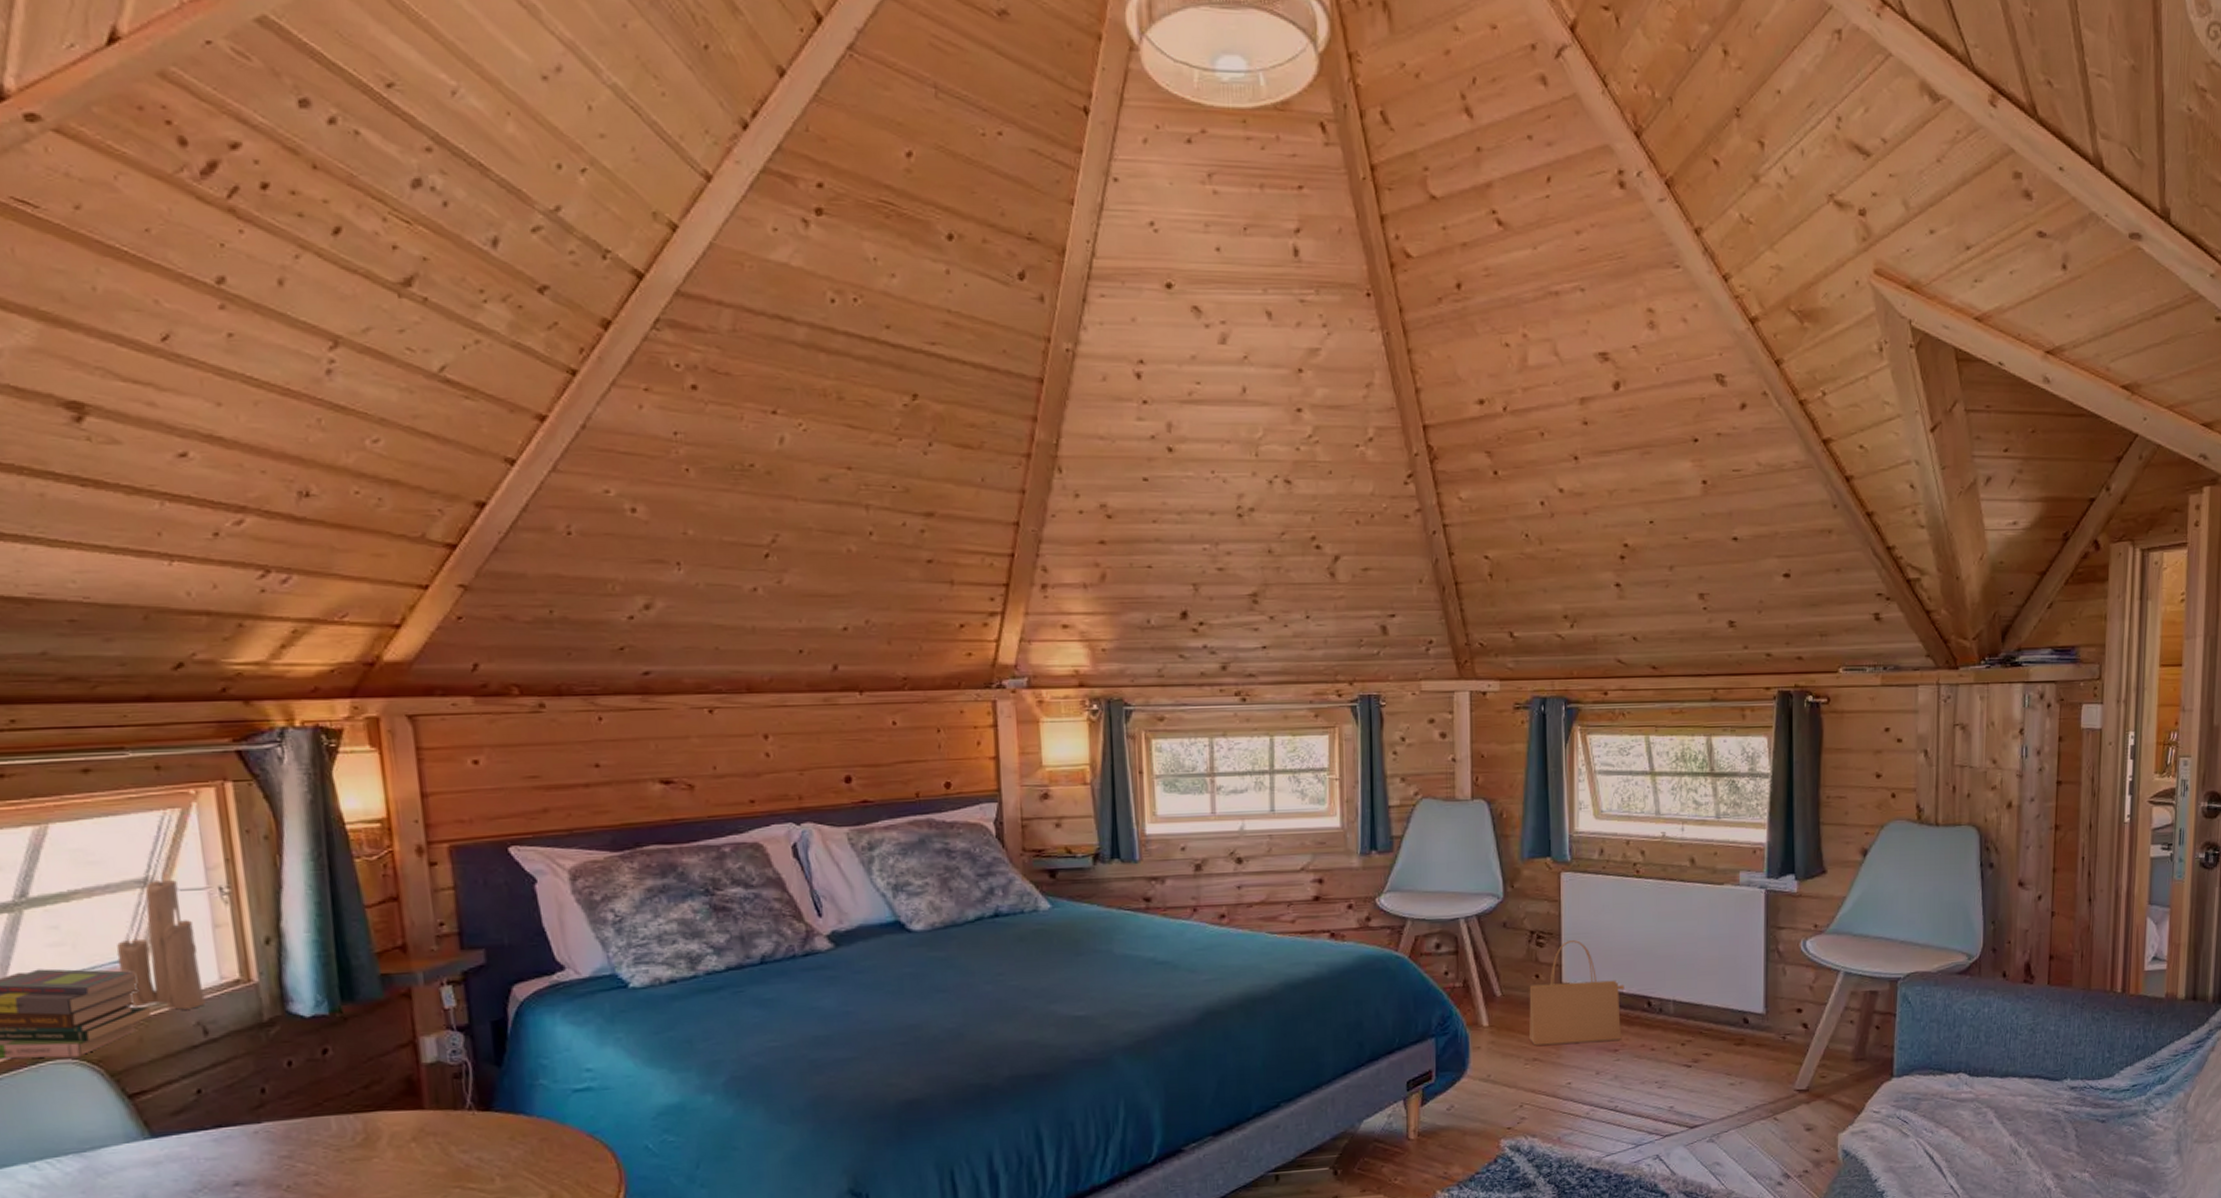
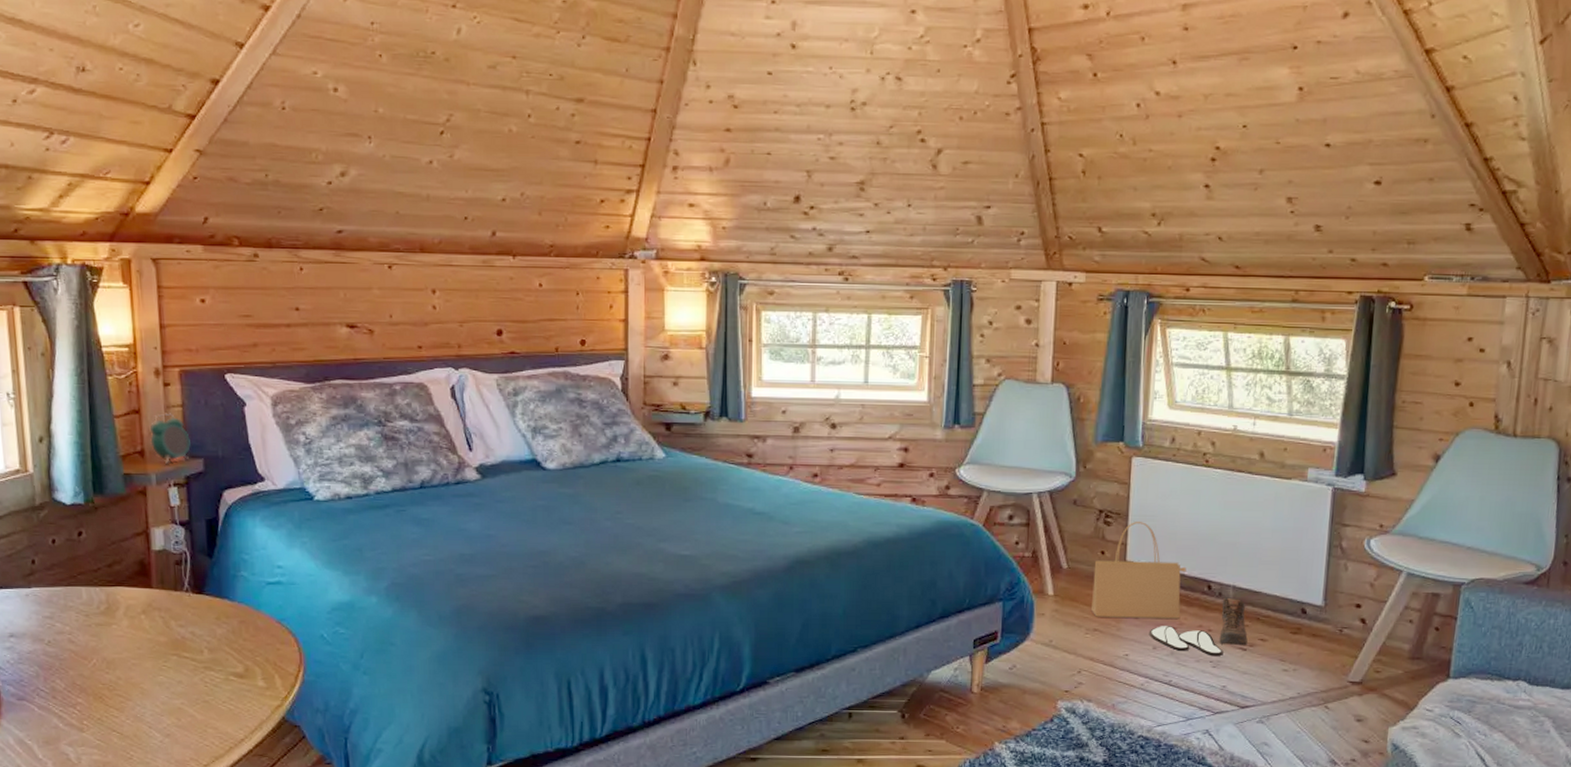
alarm clock: none [414,897,467,959] -> present [150,413,191,464]
slippers: none [1590,1048,1668,1076] -> present [1149,626,1223,656]
hiking boot: none [1663,1012,1692,1063] -> present [1219,597,1248,646]

